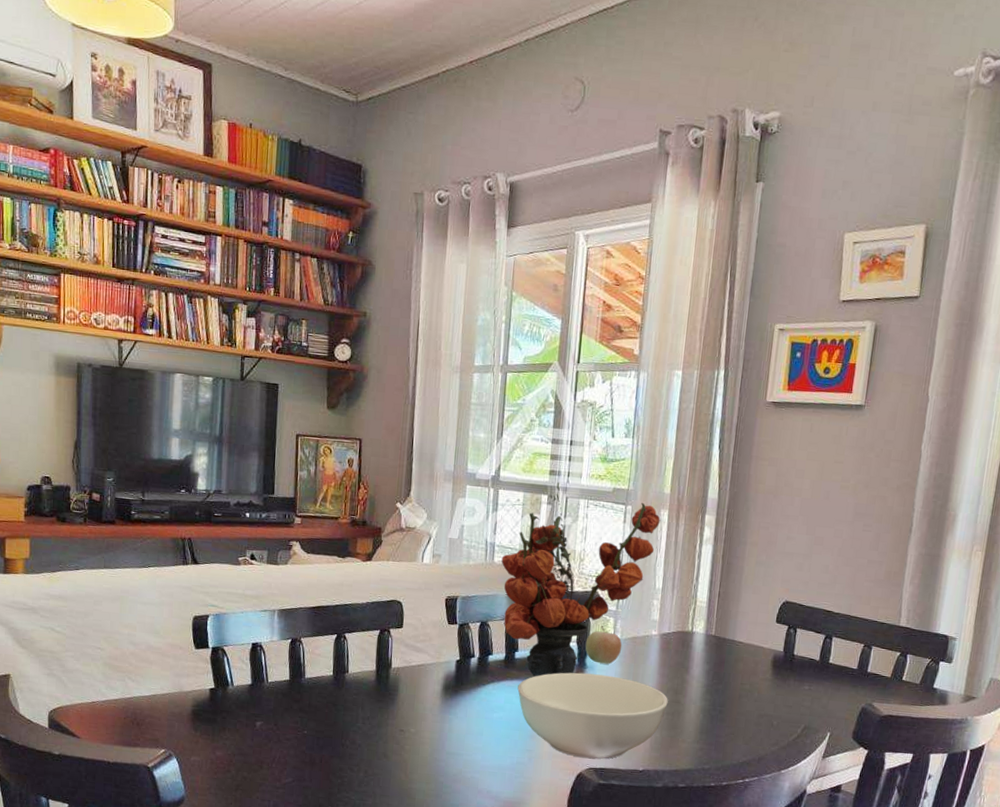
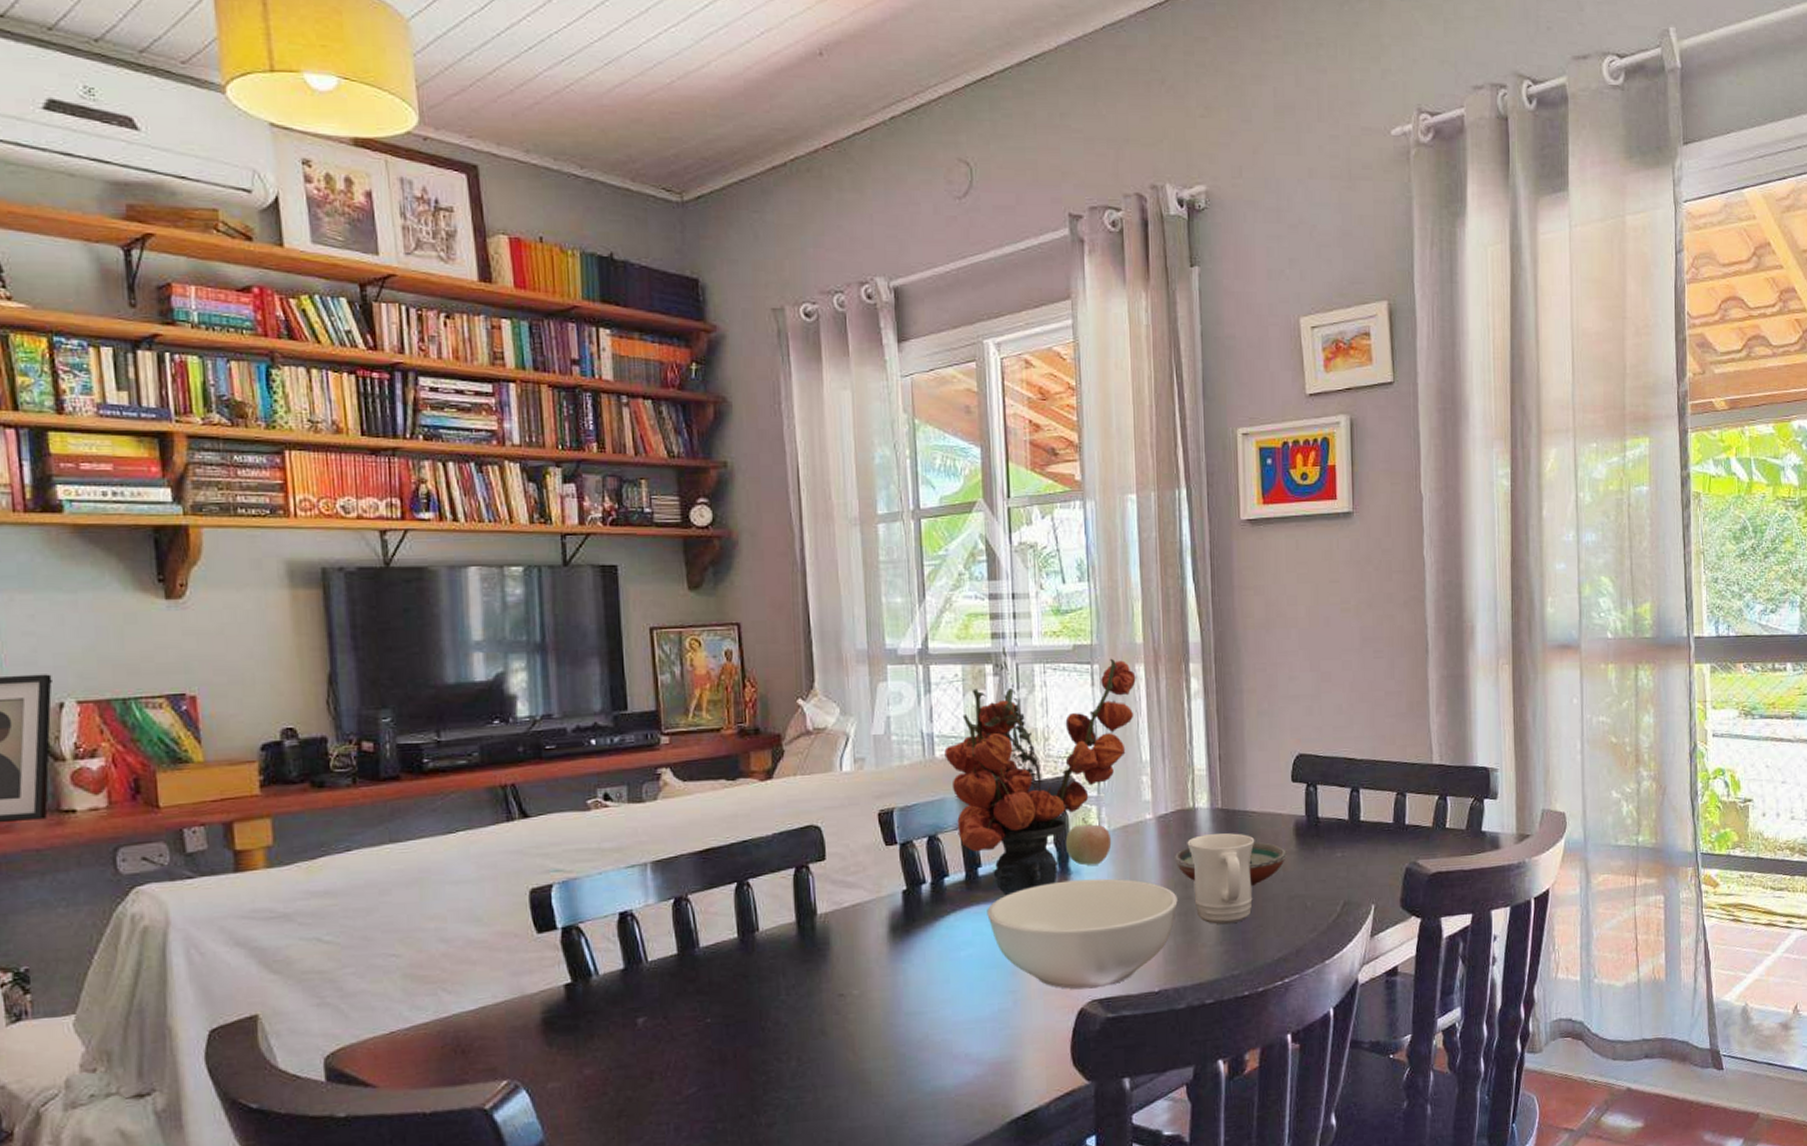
decorative bowl: none [669,662,764,701] -> present [1174,842,1288,886]
mug: none [681,654,738,728] -> present [1187,833,1255,925]

